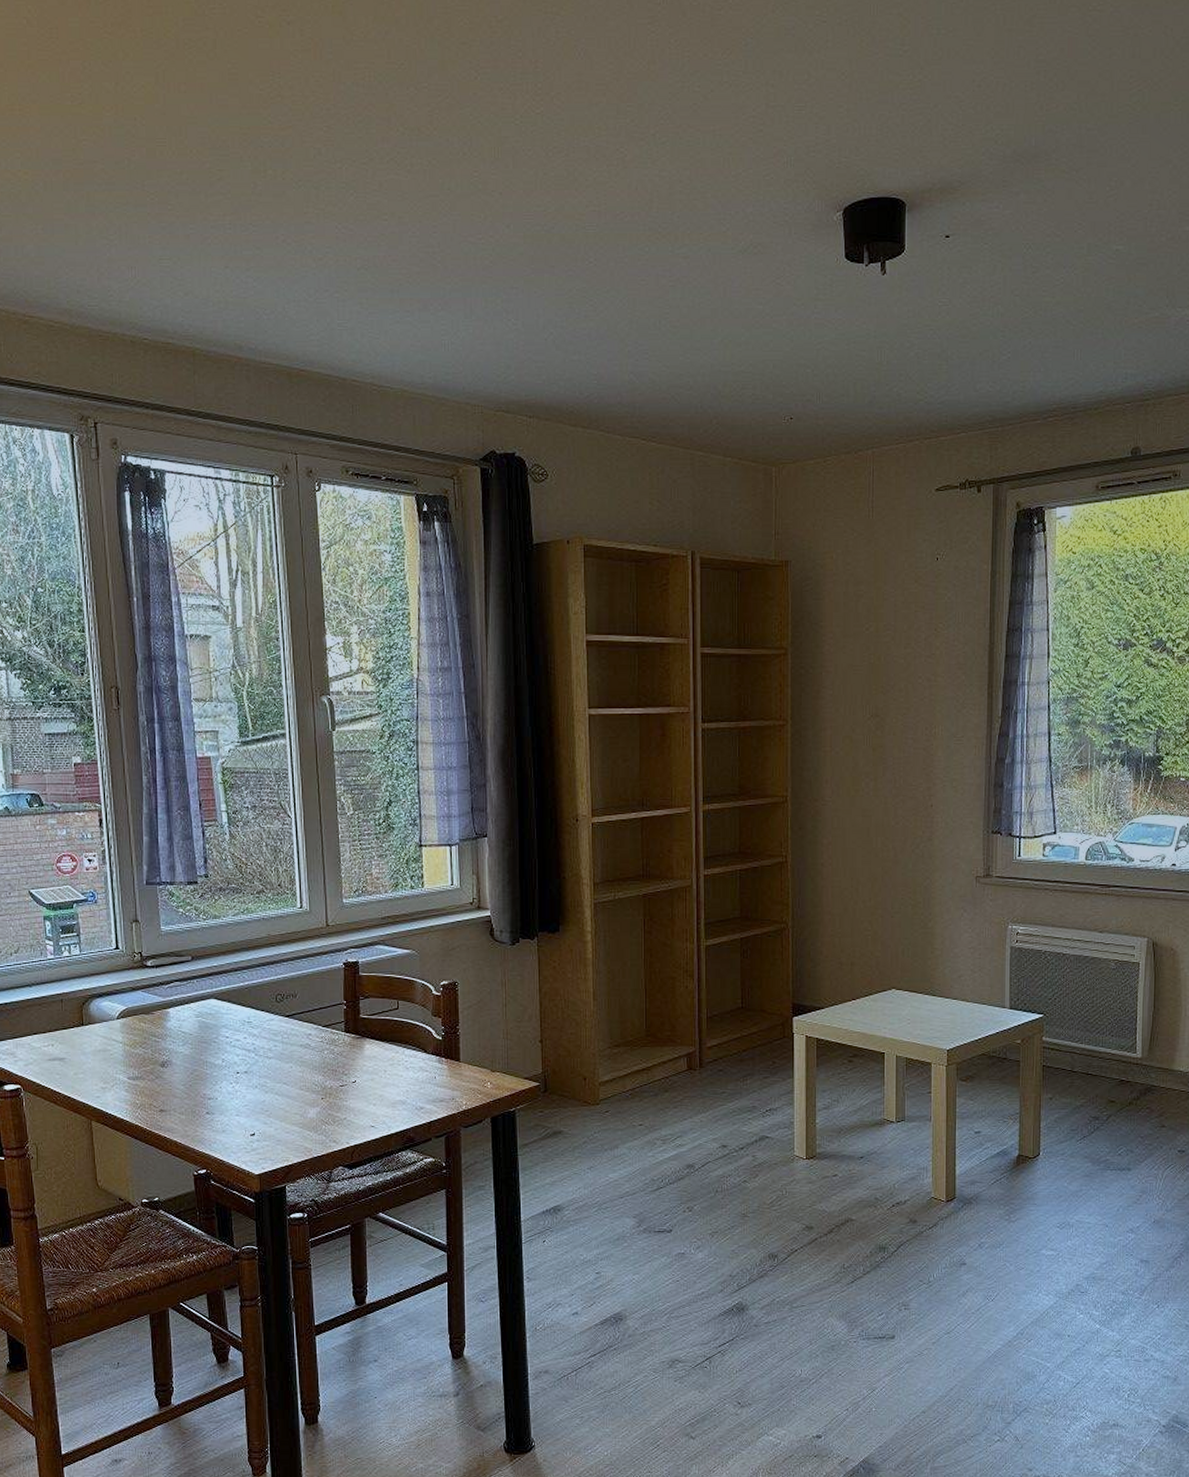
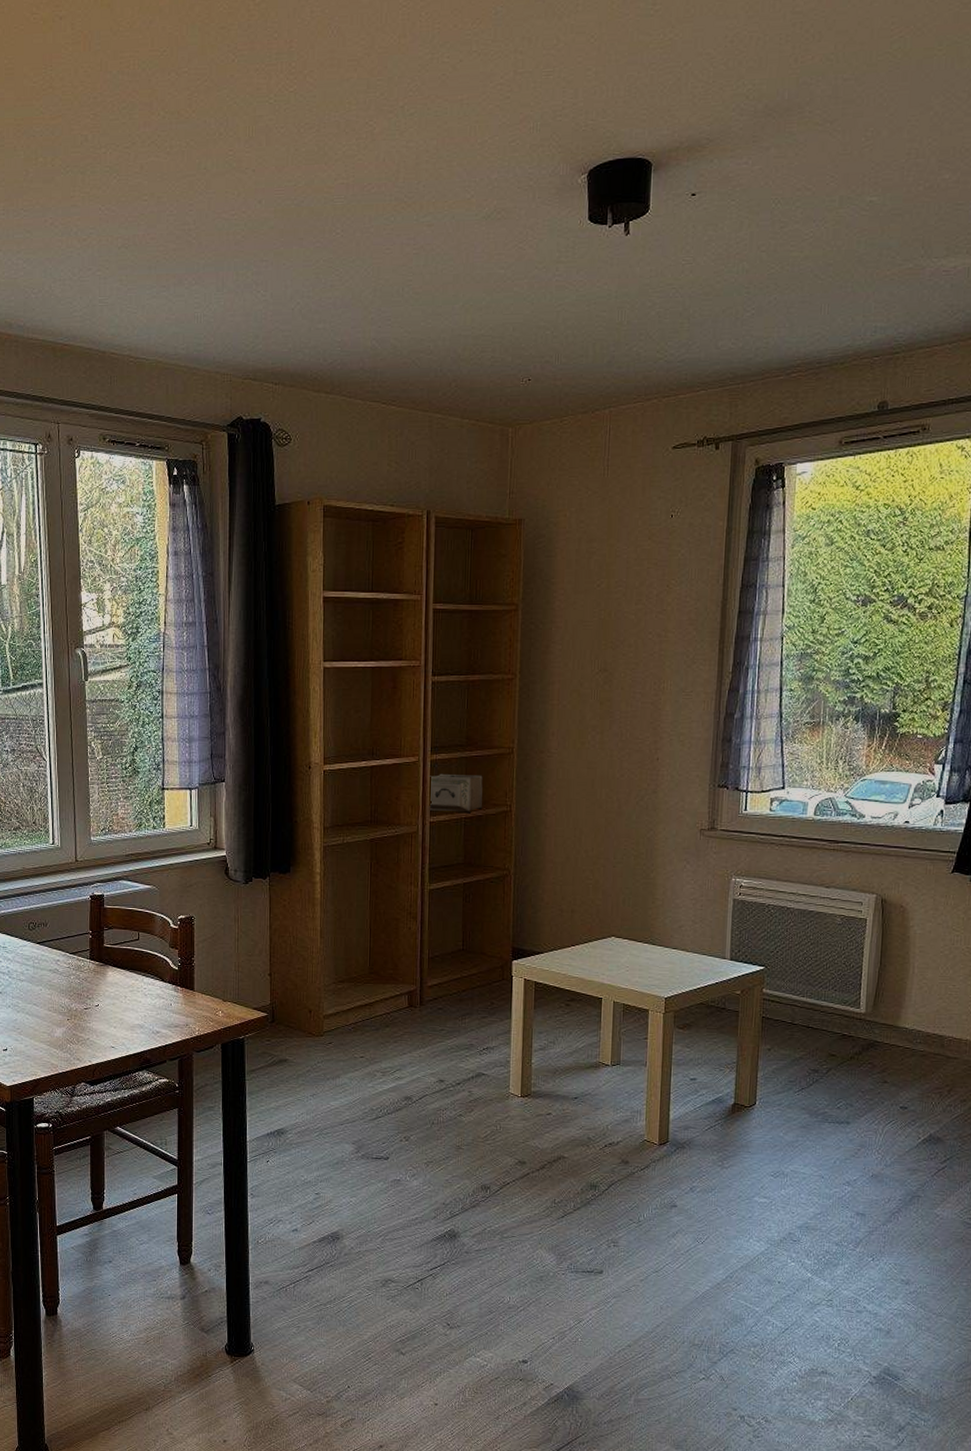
decorative box: none [701,824,758,864] -> present [429,773,483,813]

